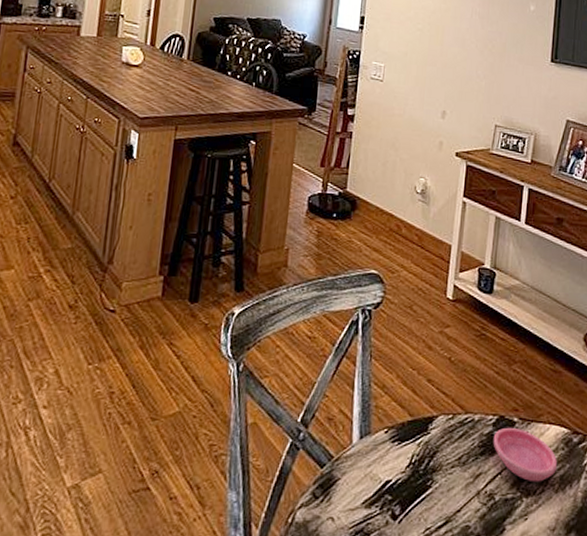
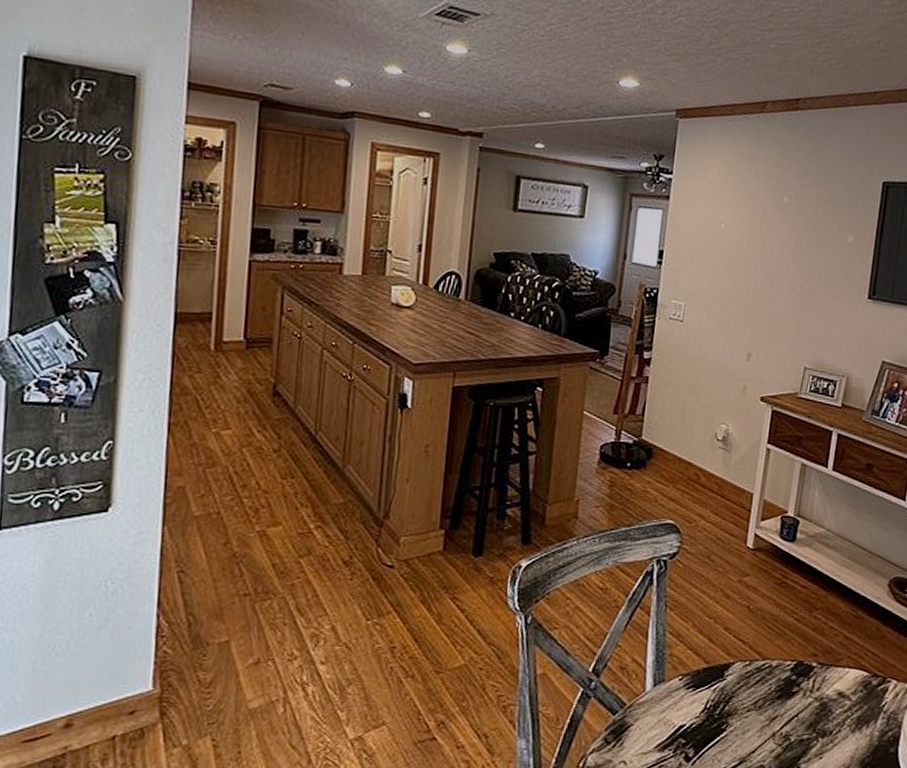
saucer: present [493,427,558,482] -> none [790,672,856,723]

